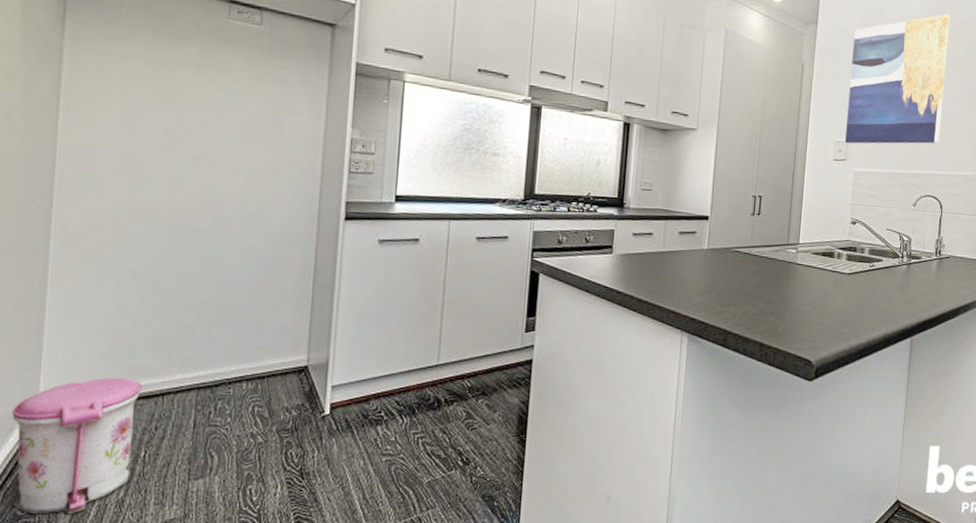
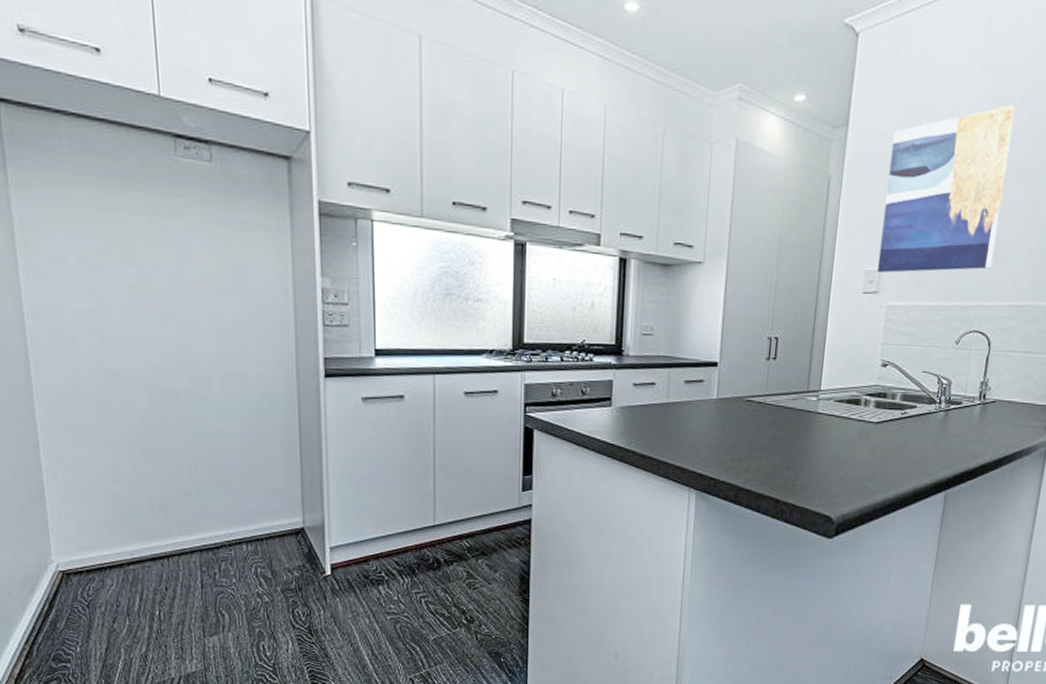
trash can: present [12,377,142,515] -> none [30,540,148,667]

